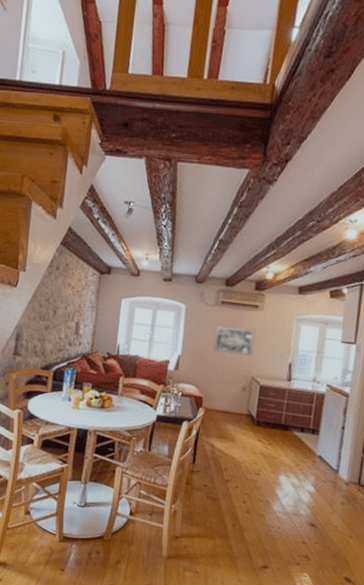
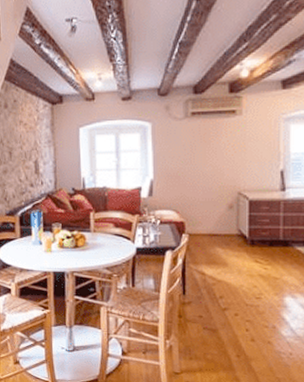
wall art: present [213,325,256,356] -> none [189,139,236,170]

